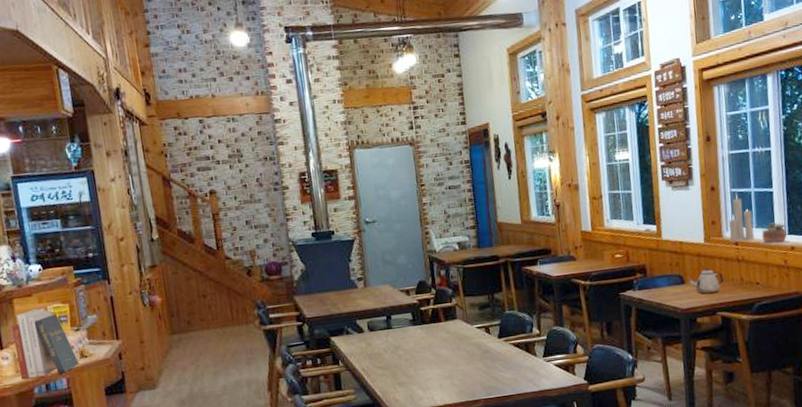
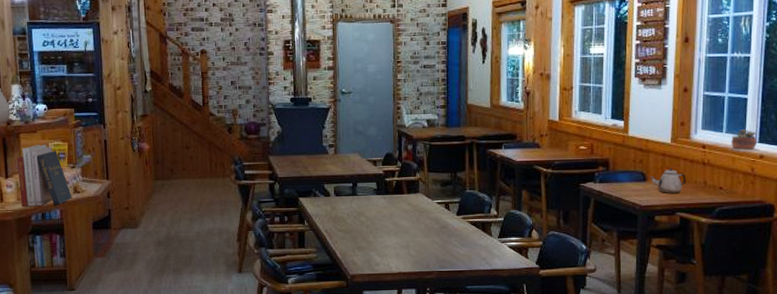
candle: present [729,193,755,243] -> none [697,97,724,146]

